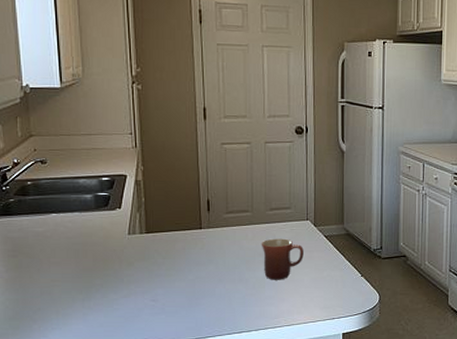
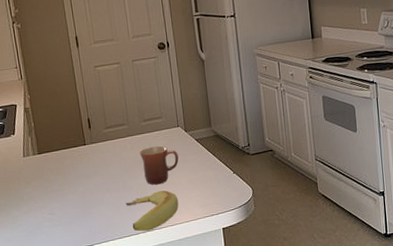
banana: none [239,287,298,329] -> present [125,190,179,232]

